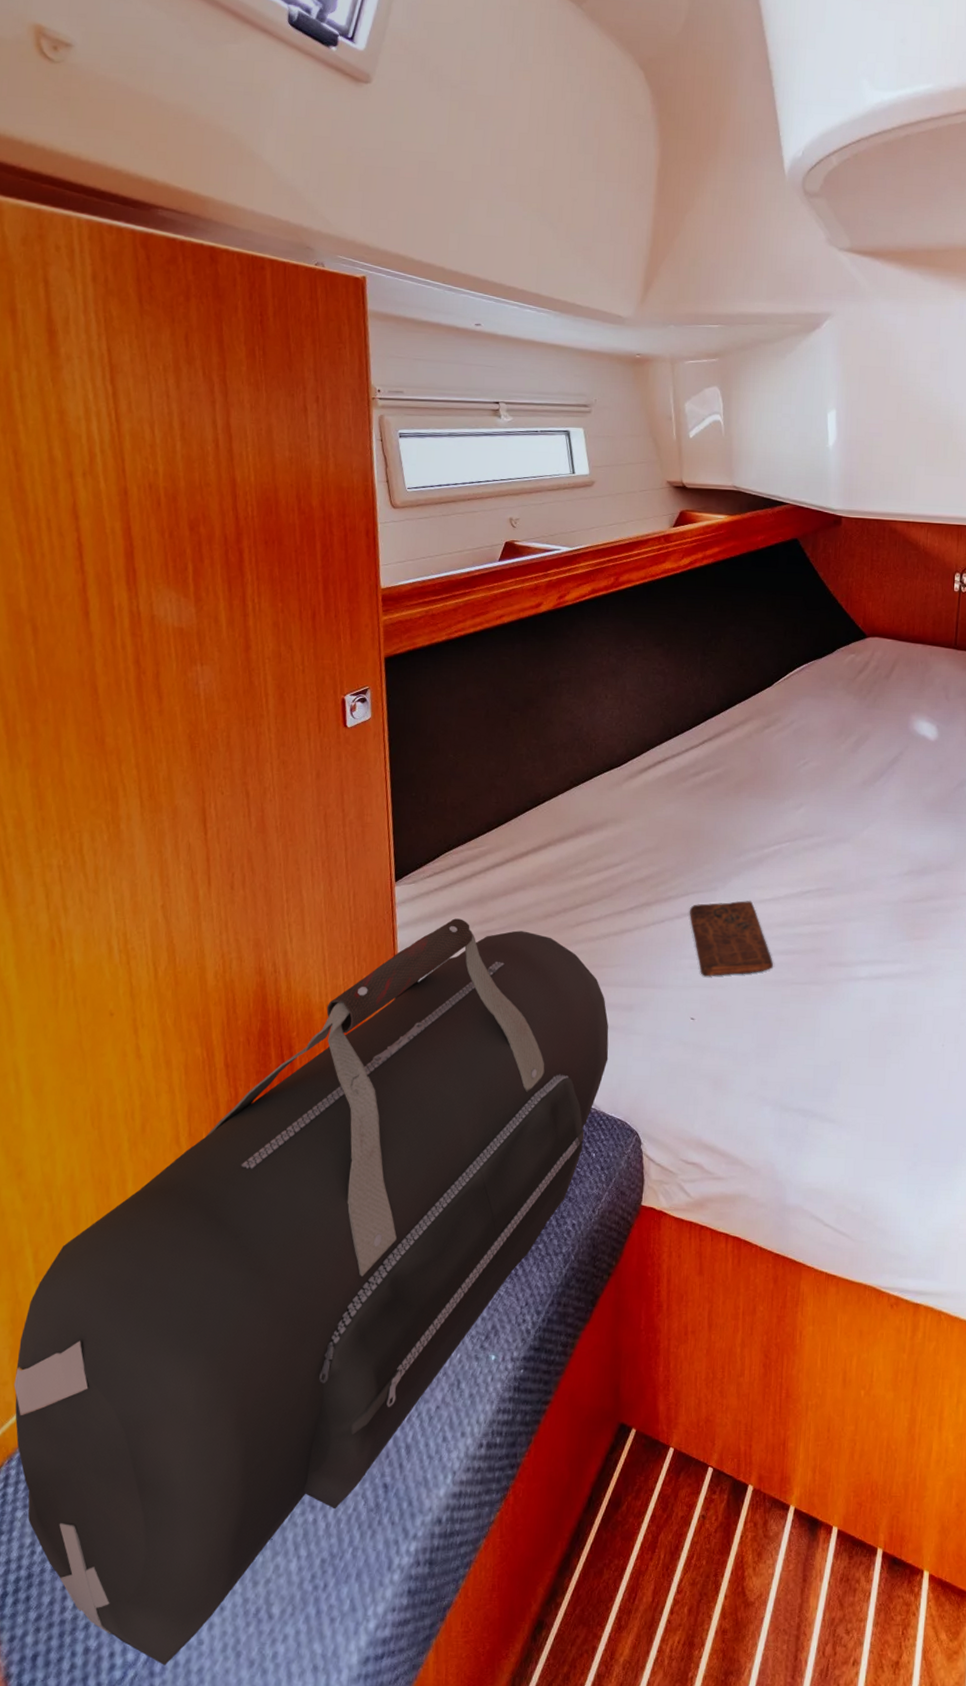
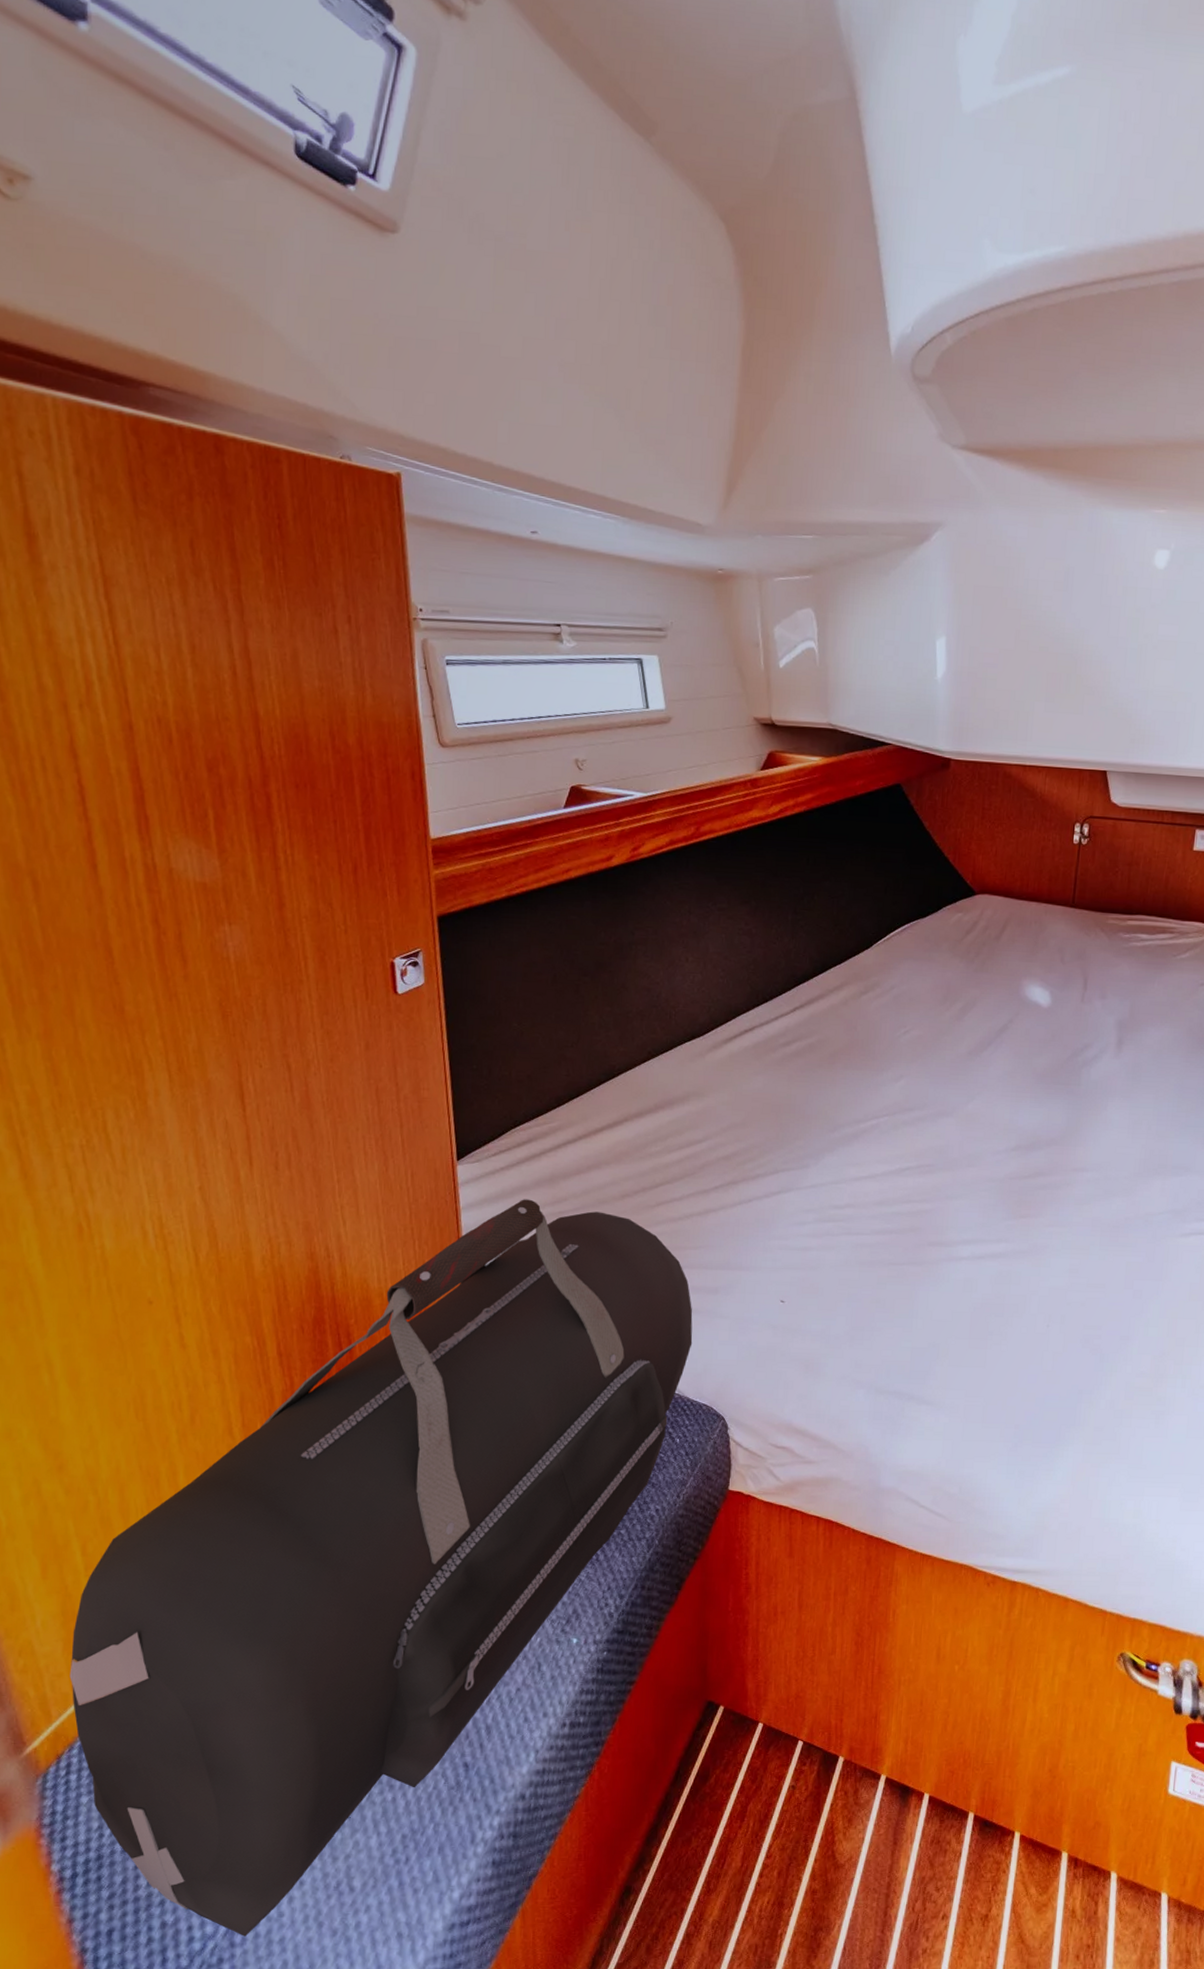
wallet: present [689,901,773,977] -> none [778,1178,869,1258]

